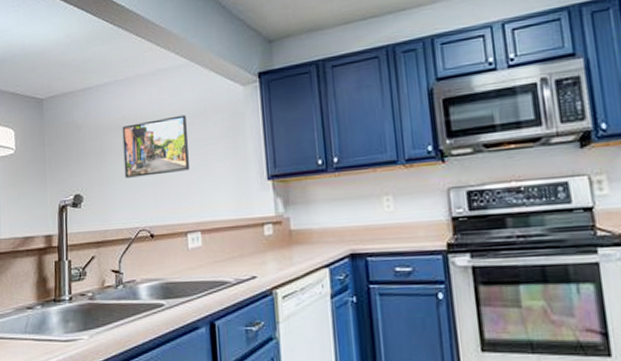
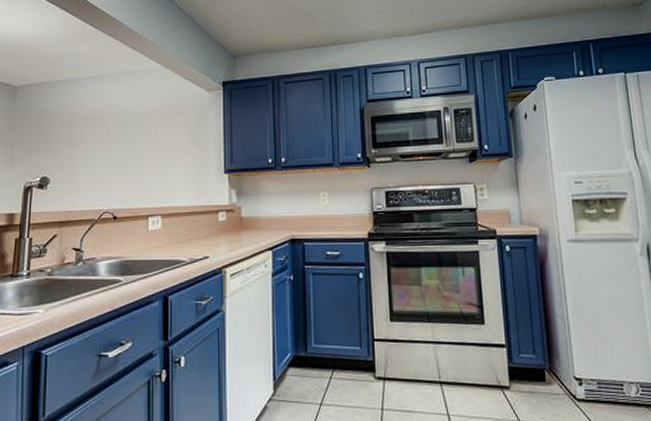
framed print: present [122,115,189,178] -> none [93,112,155,165]

